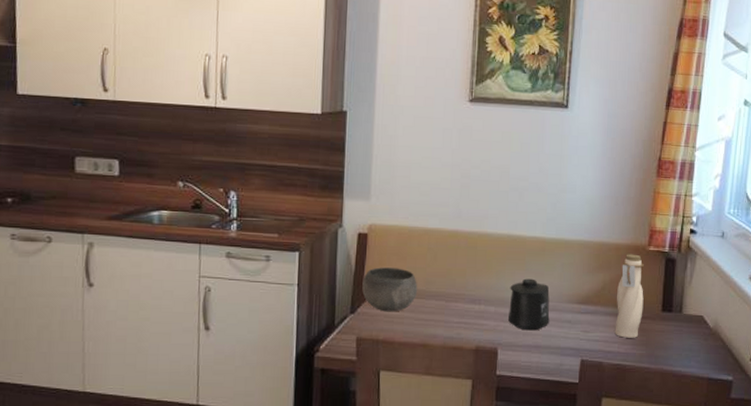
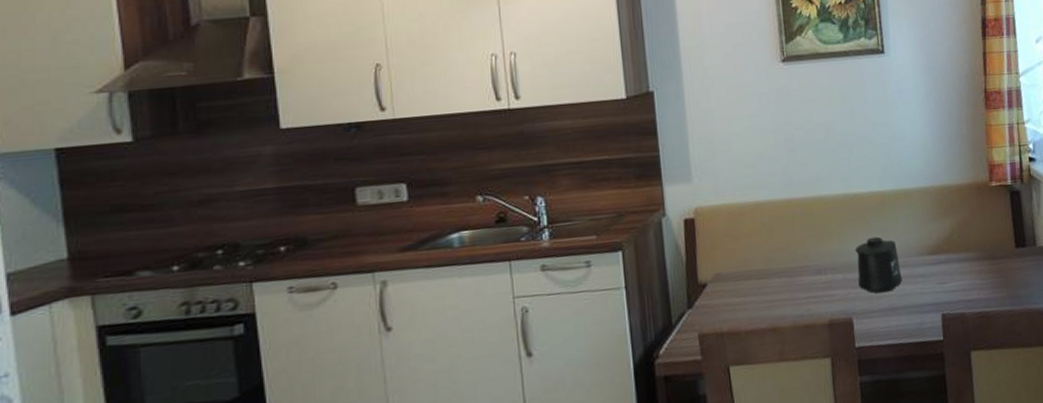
bowl: present [362,267,418,312] -> none [696,249,758,301]
water bottle: present [614,254,644,338] -> none [966,192,997,283]

